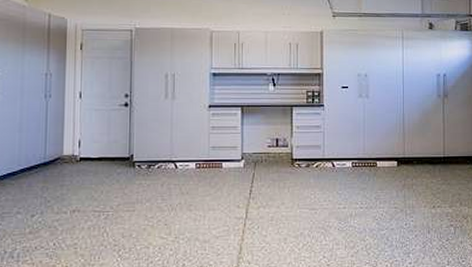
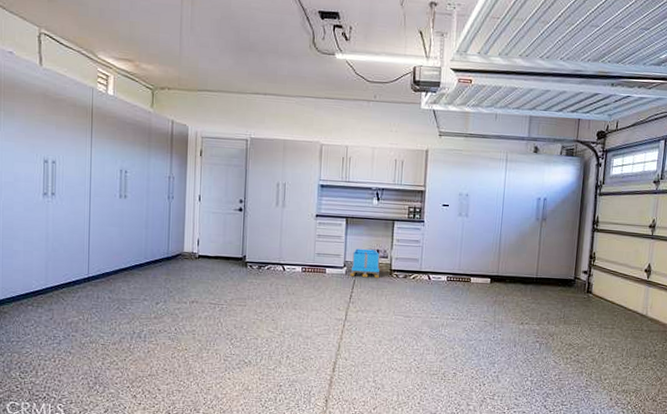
storage bin: none [249,139,280,170] -> present [350,249,380,279]

